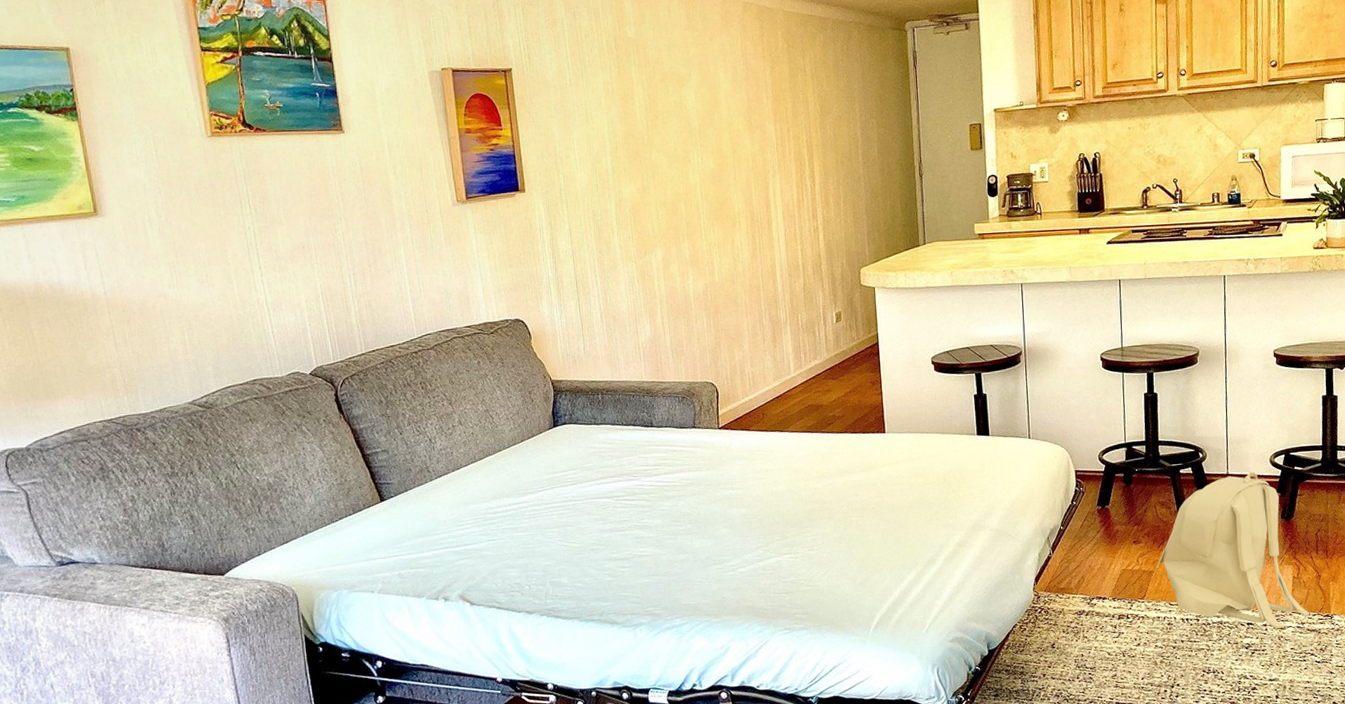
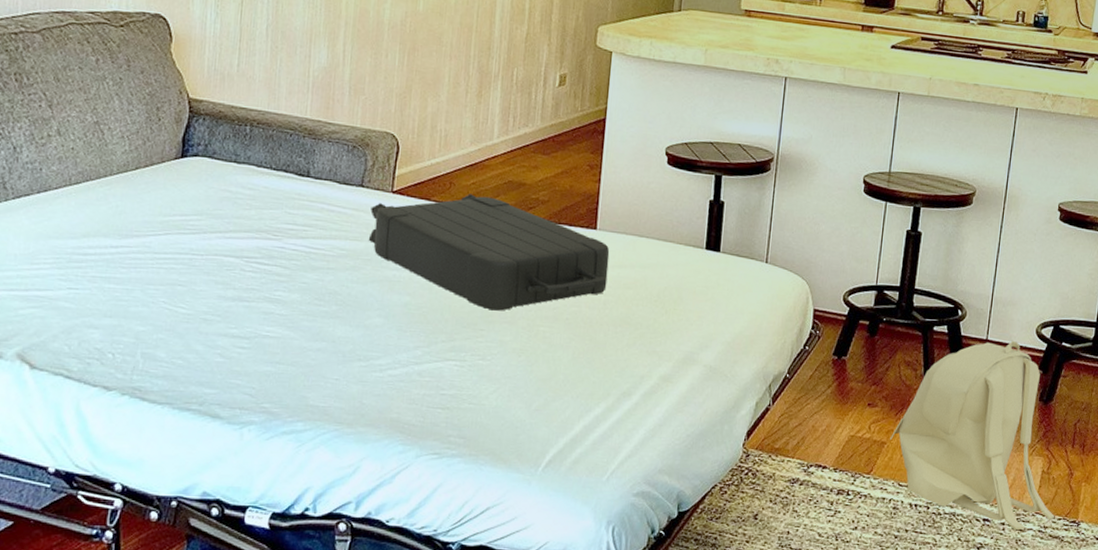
suitcase: none [704,420,901,510] -> present [368,194,610,311]

